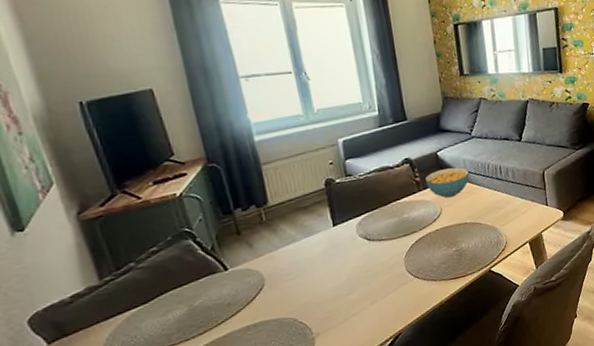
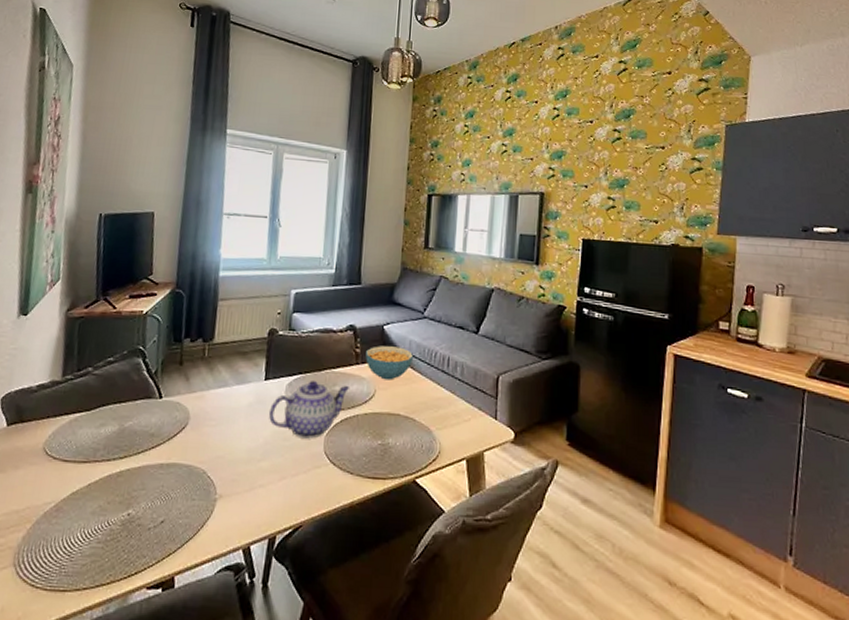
teapot: none [345,211,417,266] -> present [268,380,349,439]

